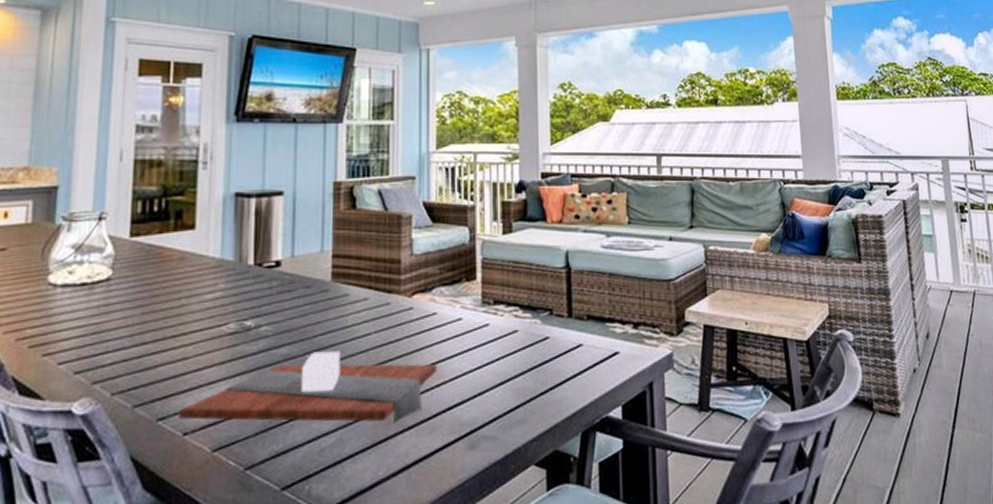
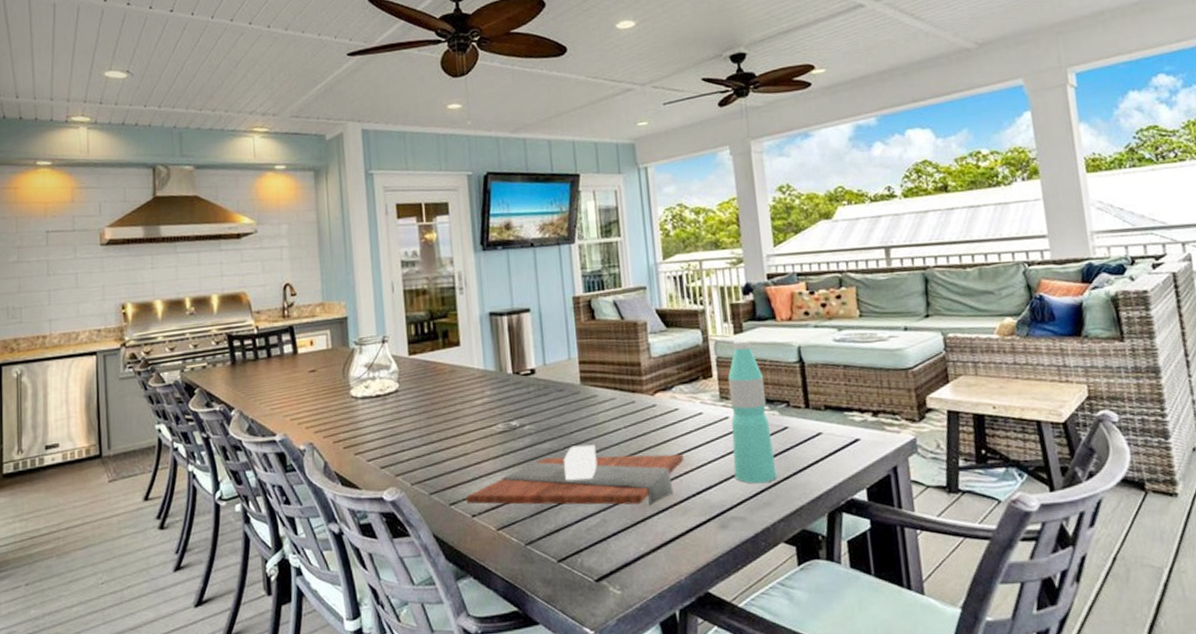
water bottle: none [489,240,533,399] -> present [727,339,777,484]

